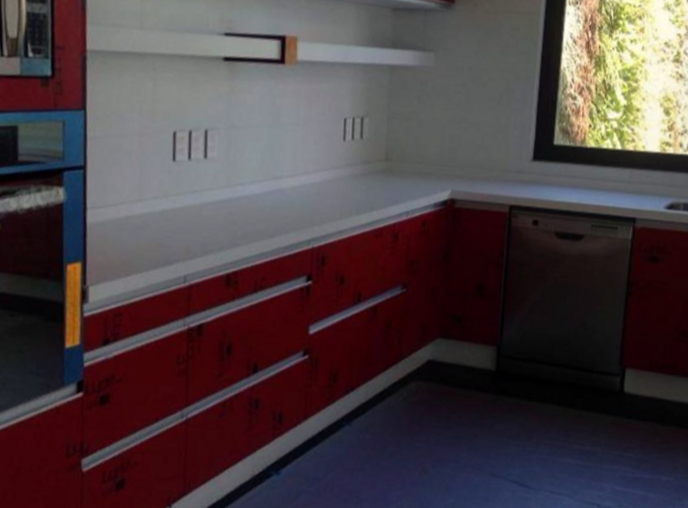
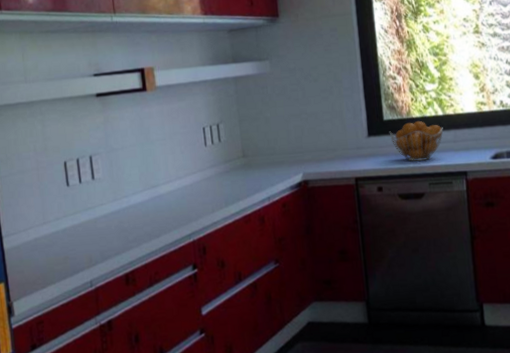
fruit basket: none [557,151,619,198] -> present [389,120,444,162]

